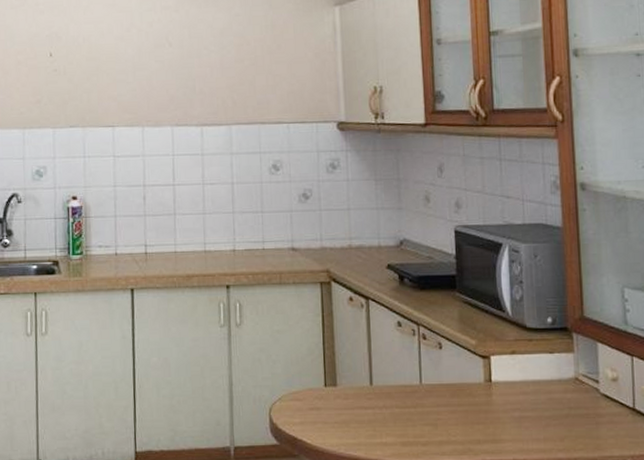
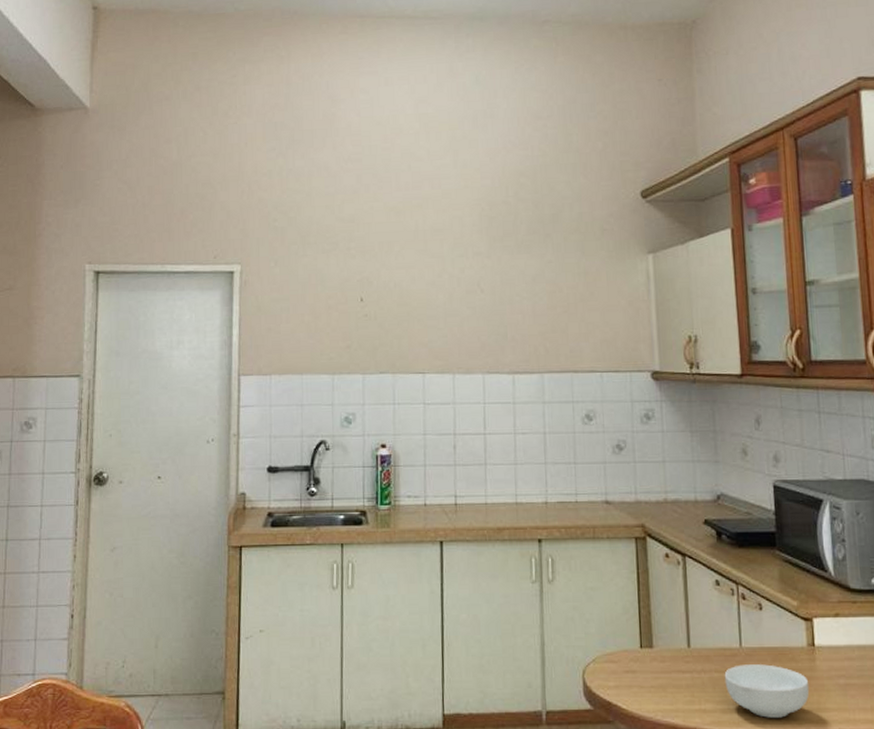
cereal bowl: none [405,400,486,449] -> present [724,664,810,718]

